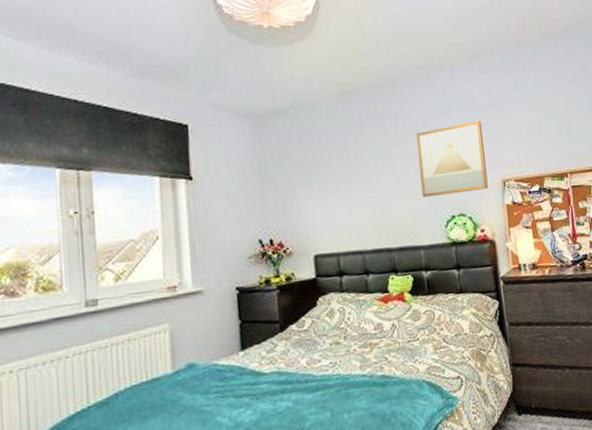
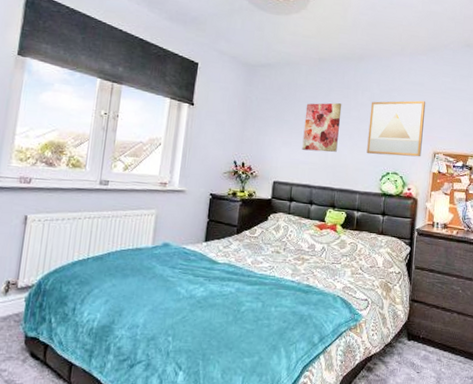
wall art: none [336,142,386,209] -> present [302,103,342,152]

